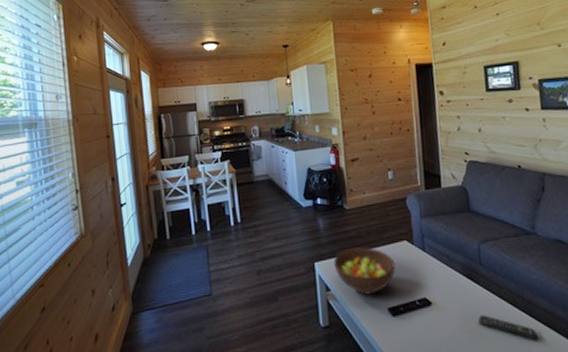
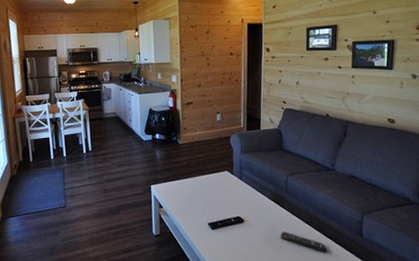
fruit bowl: present [333,247,396,295] -> none [166,175,217,212]

